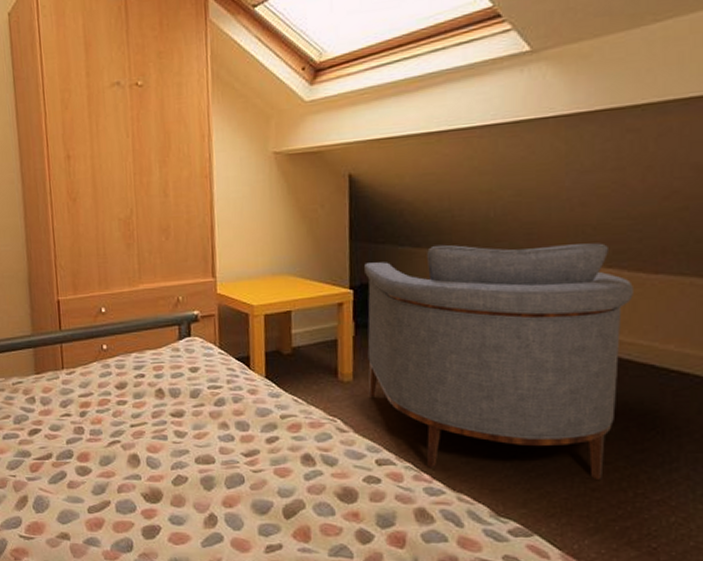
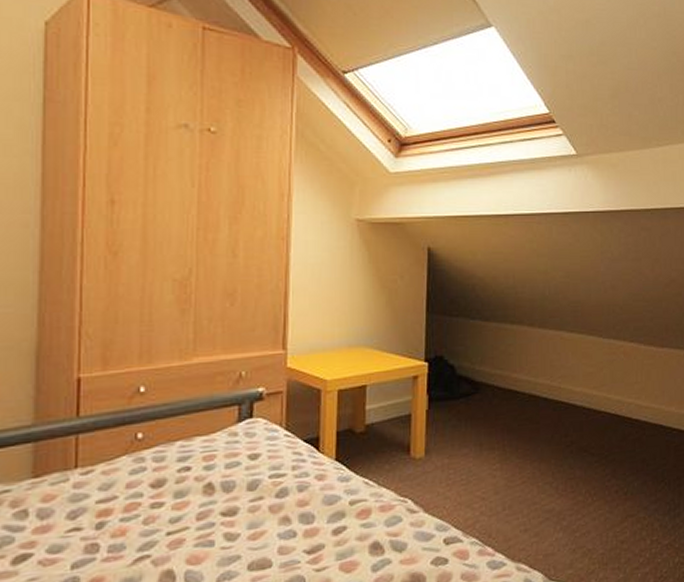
armchair: present [363,243,633,479] -> none [438,319,648,541]

